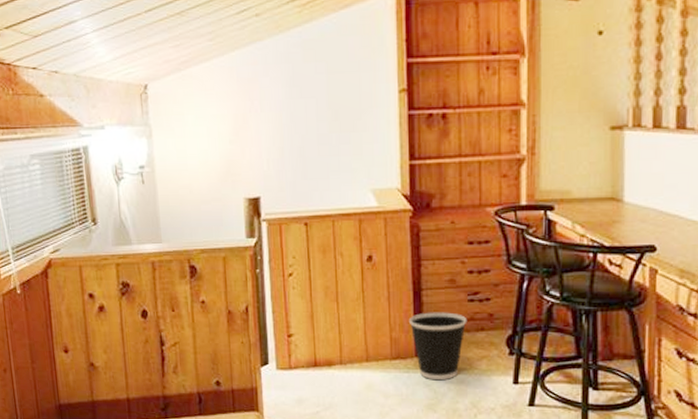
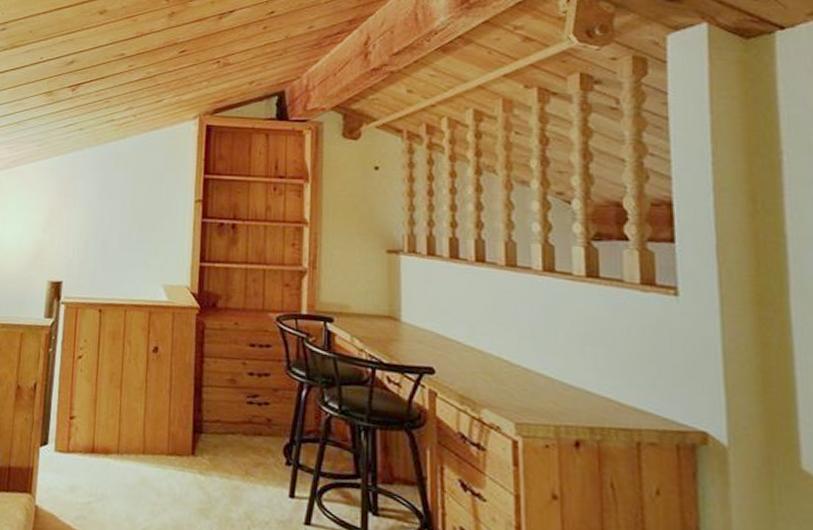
wastebasket: present [408,312,467,380] -> none [187,409,246,484]

